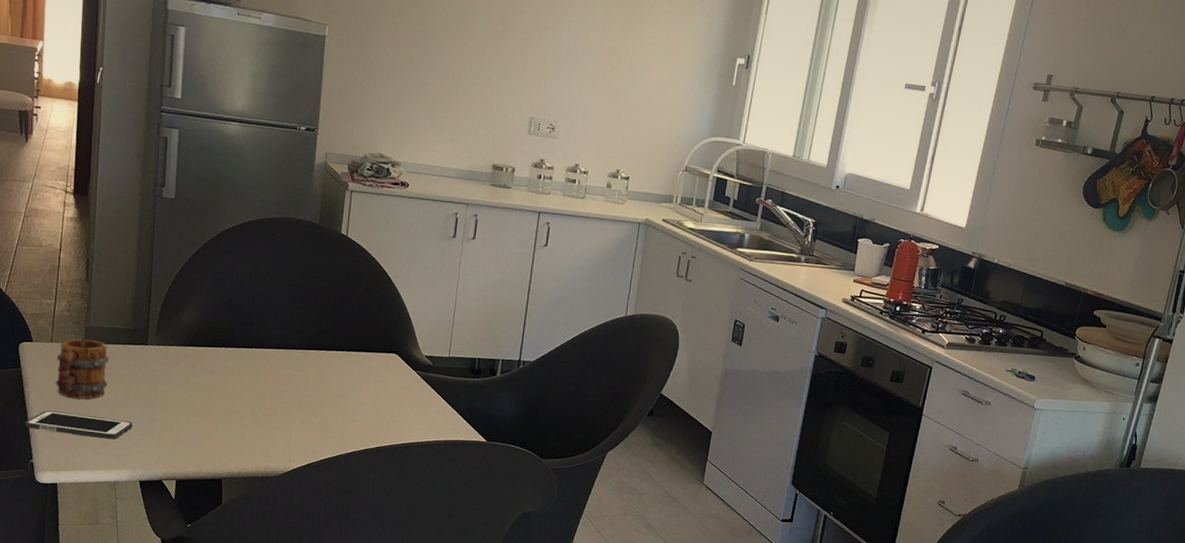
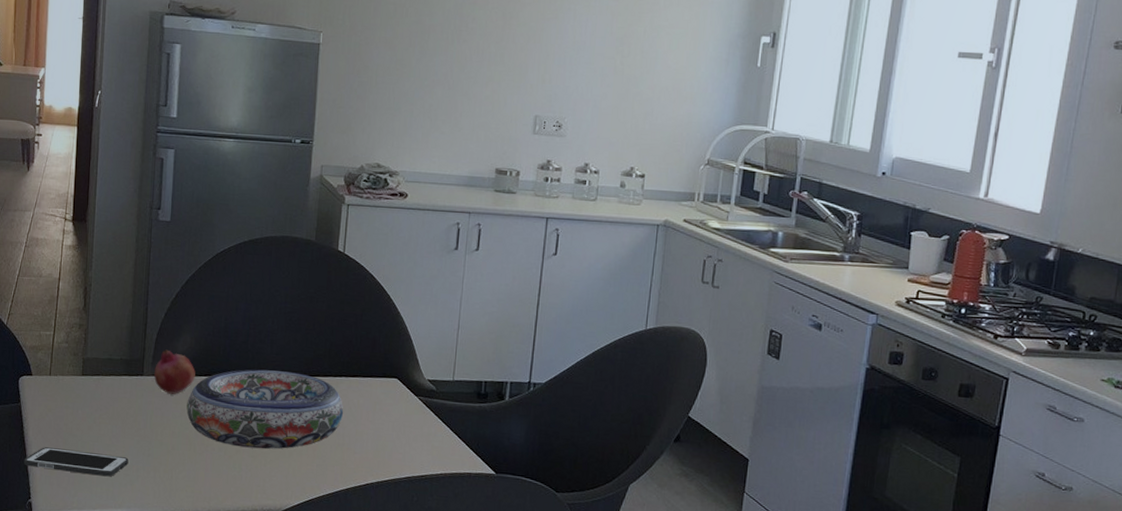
mug: present [55,338,110,399] -> none [53,371,106,435]
fruit: none [158,321,200,363] -> present [154,349,195,394]
bowl: none [191,341,345,416] -> present [186,369,344,449]

